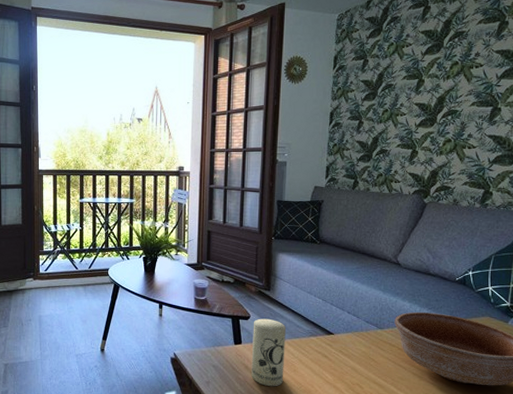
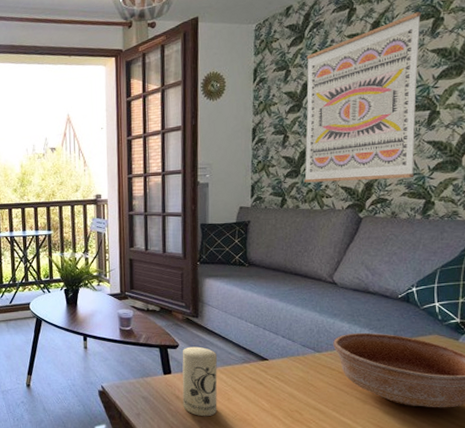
wall art: none [376,14,489,169] -> present [304,11,422,183]

